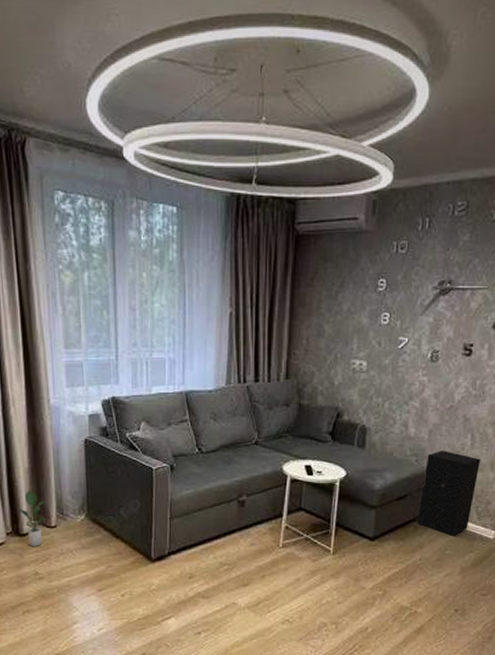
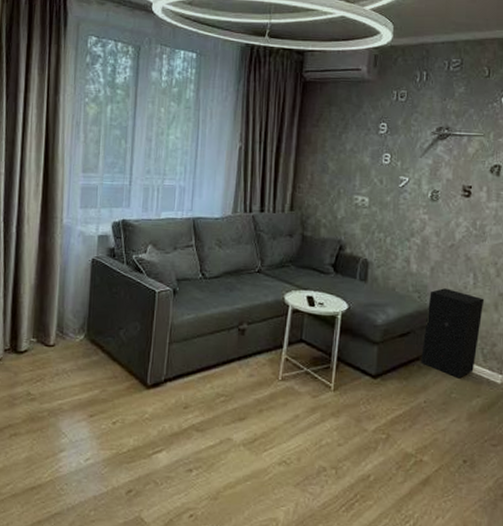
potted plant: present [19,490,46,546] -> none [20,307,46,365]

